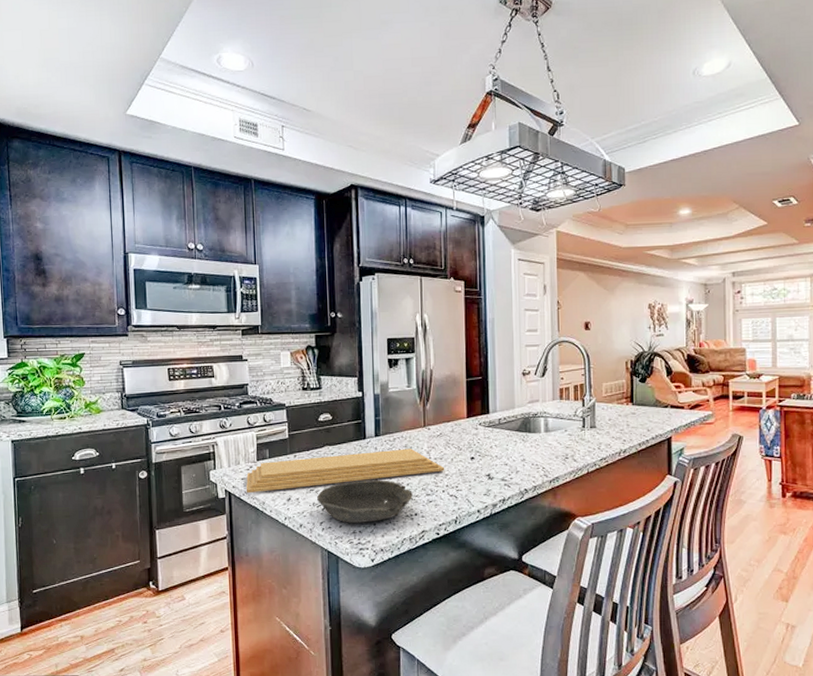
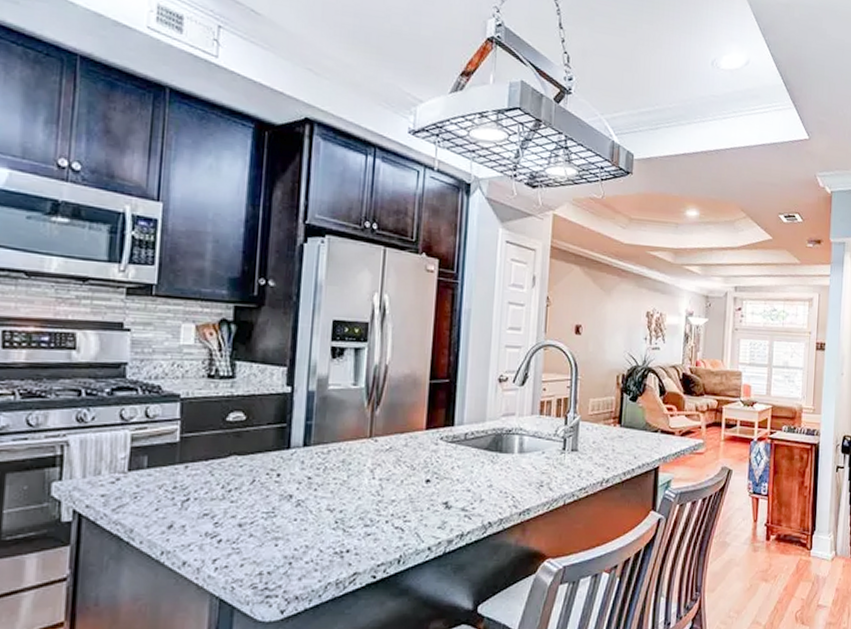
cutting board: present [246,448,445,494] -> none [106,464,392,517]
bowl: present [317,480,413,523] -> none [212,504,346,561]

